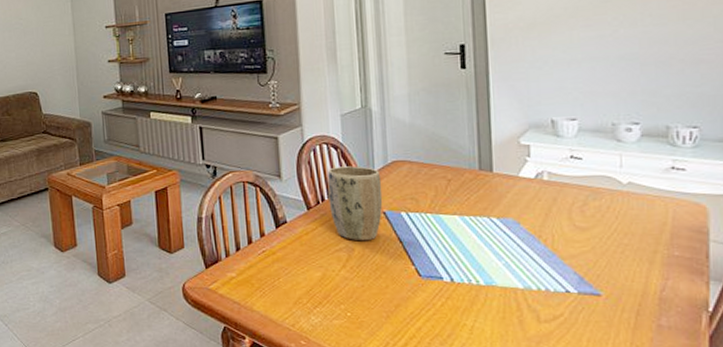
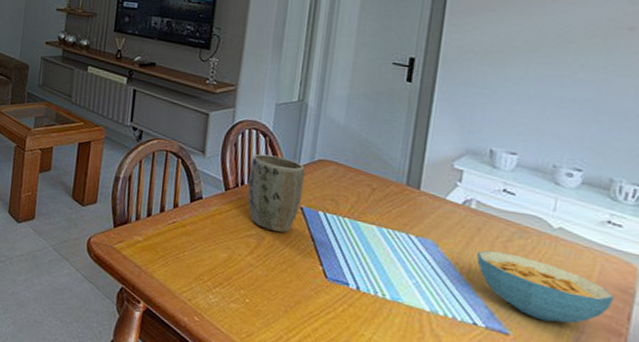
cereal bowl: none [556,216,691,275] -> present [476,250,614,324]

